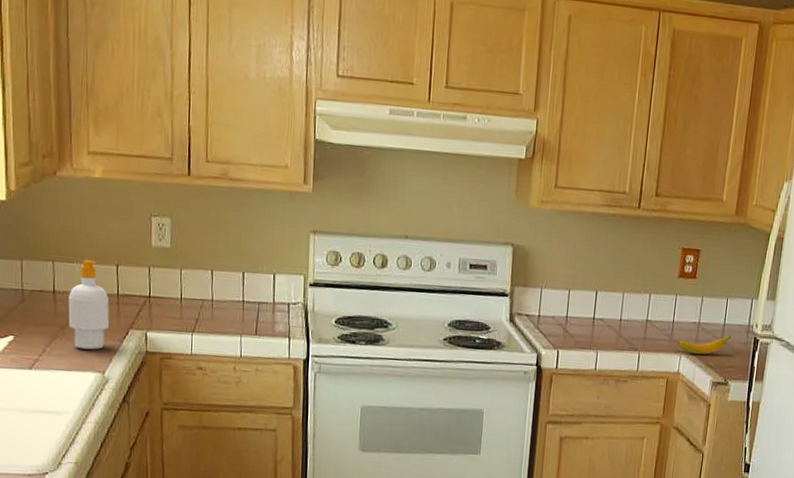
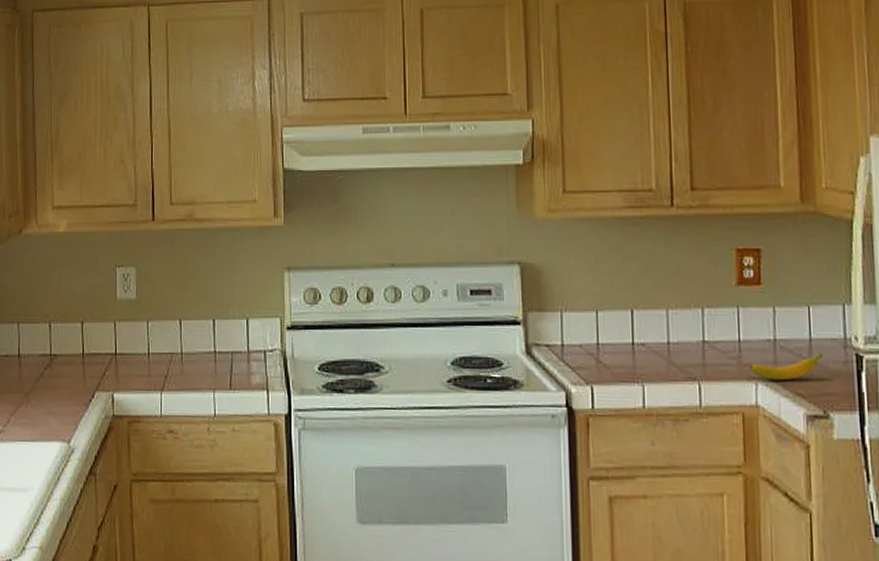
soap bottle: present [68,260,110,350] -> none [33,319,75,417]

